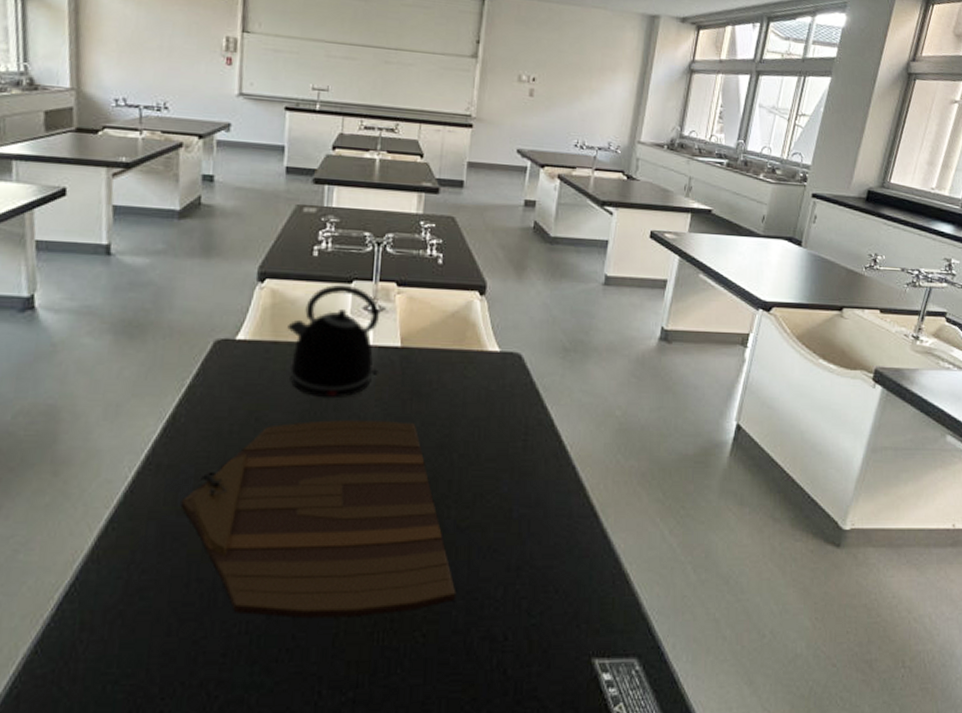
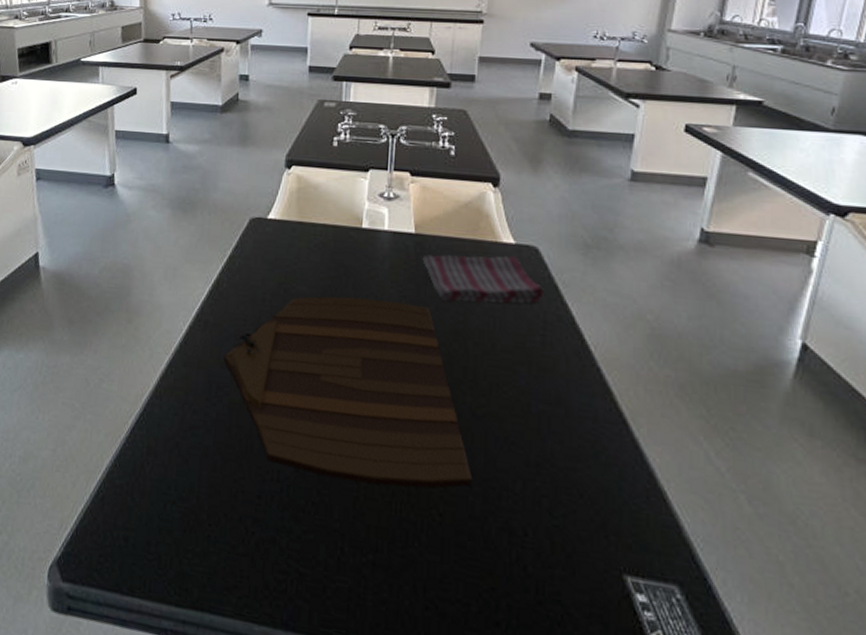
kettle: present [287,284,380,399] -> none [311,172,395,277]
dish towel: none [408,363,528,416] -> present [422,254,546,304]

